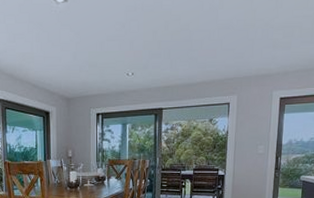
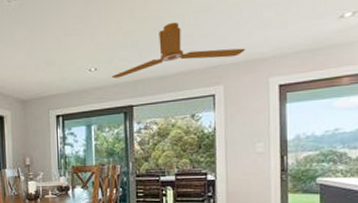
ceiling fan: none [146,36,257,83] -> present [111,22,246,79]

